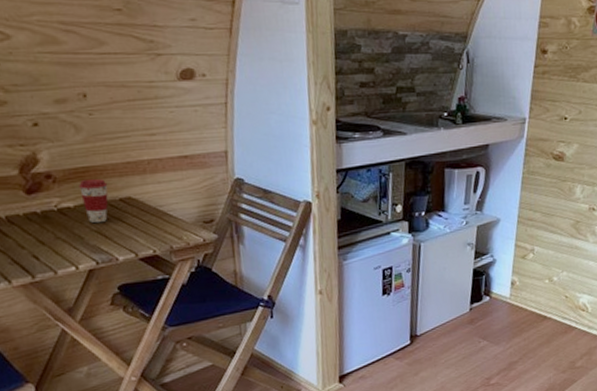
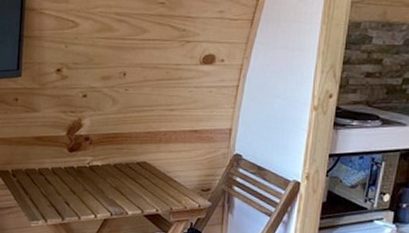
coffee cup: present [79,178,109,224] -> none [108,143,130,181]

